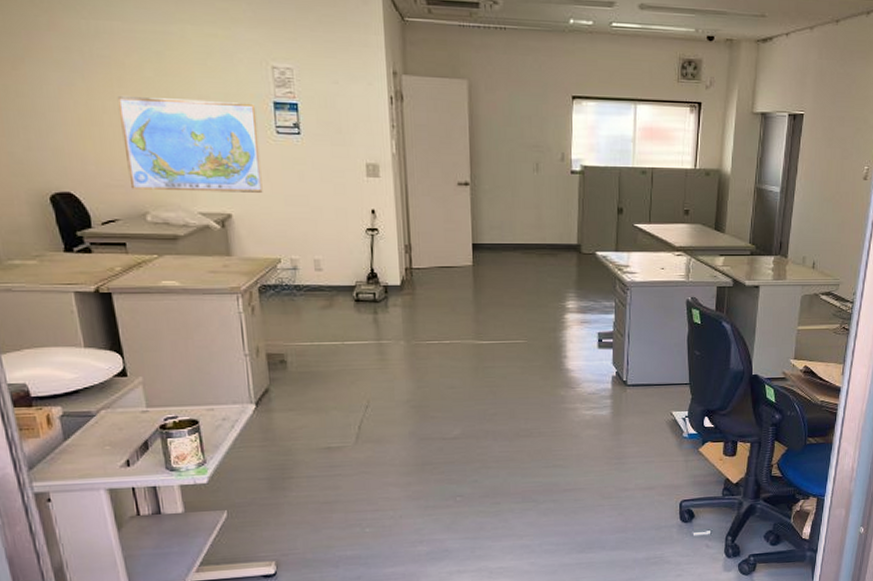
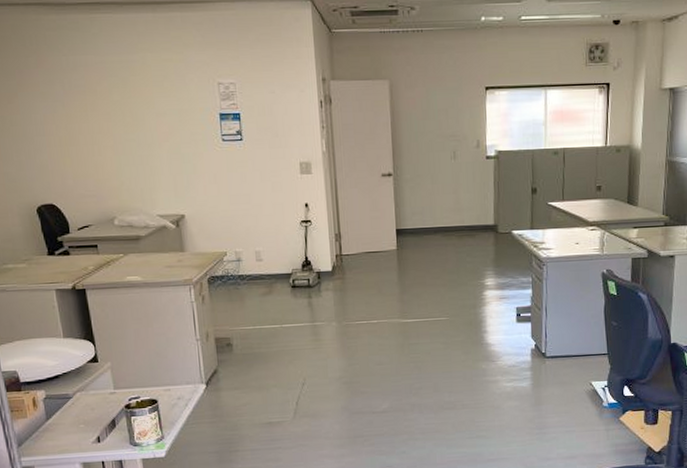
world map: present [117,97,263,193] -> none [90,116,211,198]

